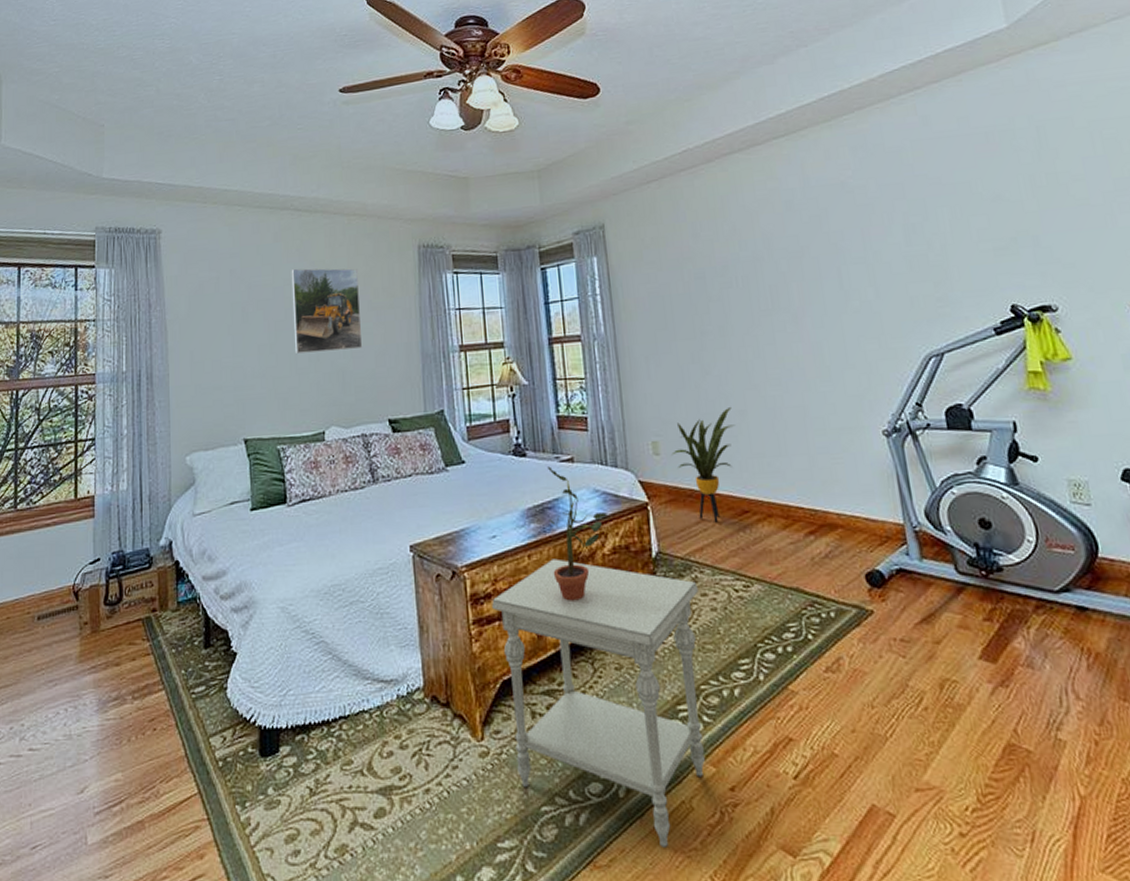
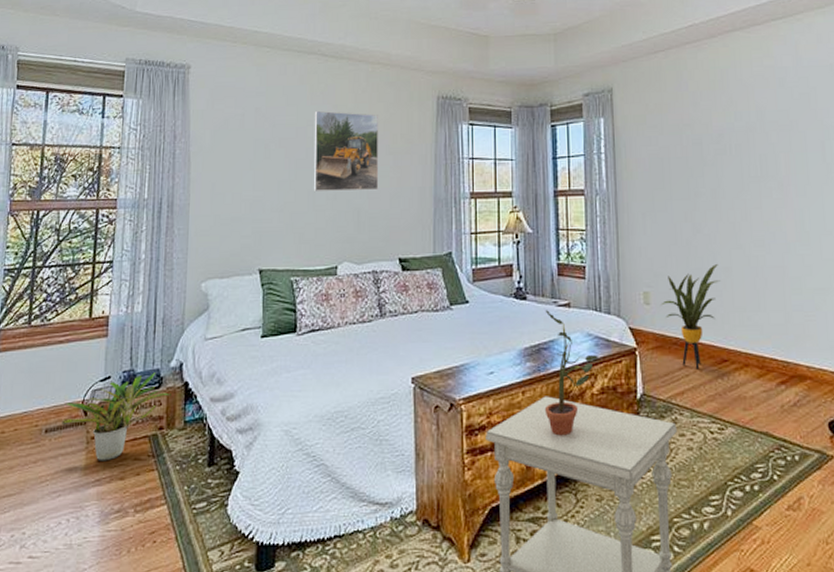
potted plant: none [53,552,162,647] -> present [61,372,171,461]

